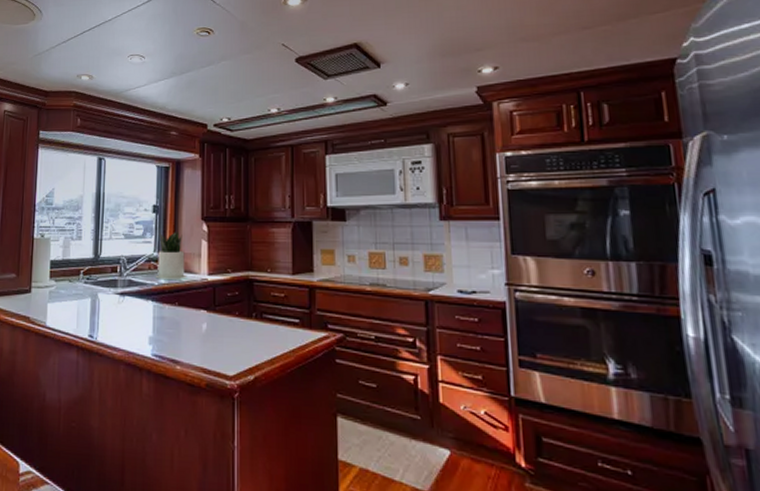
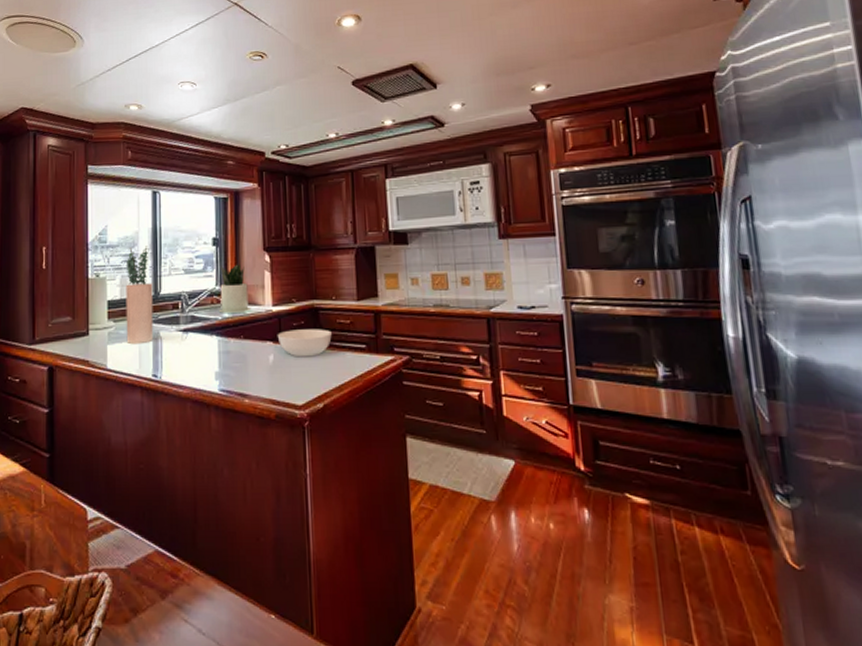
vase: none [66,209,94,305] -> present [126,246,154,345]
bowl: none [211,299,267,328] -> present [277,329,333,358]

